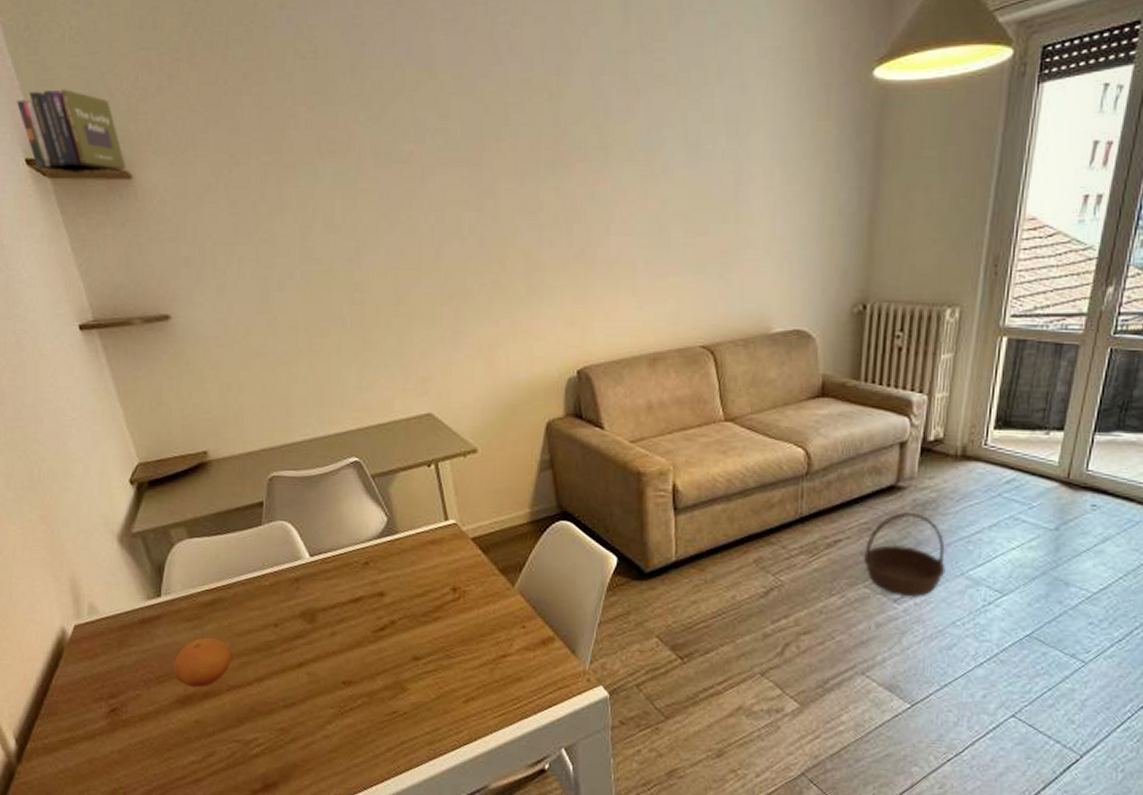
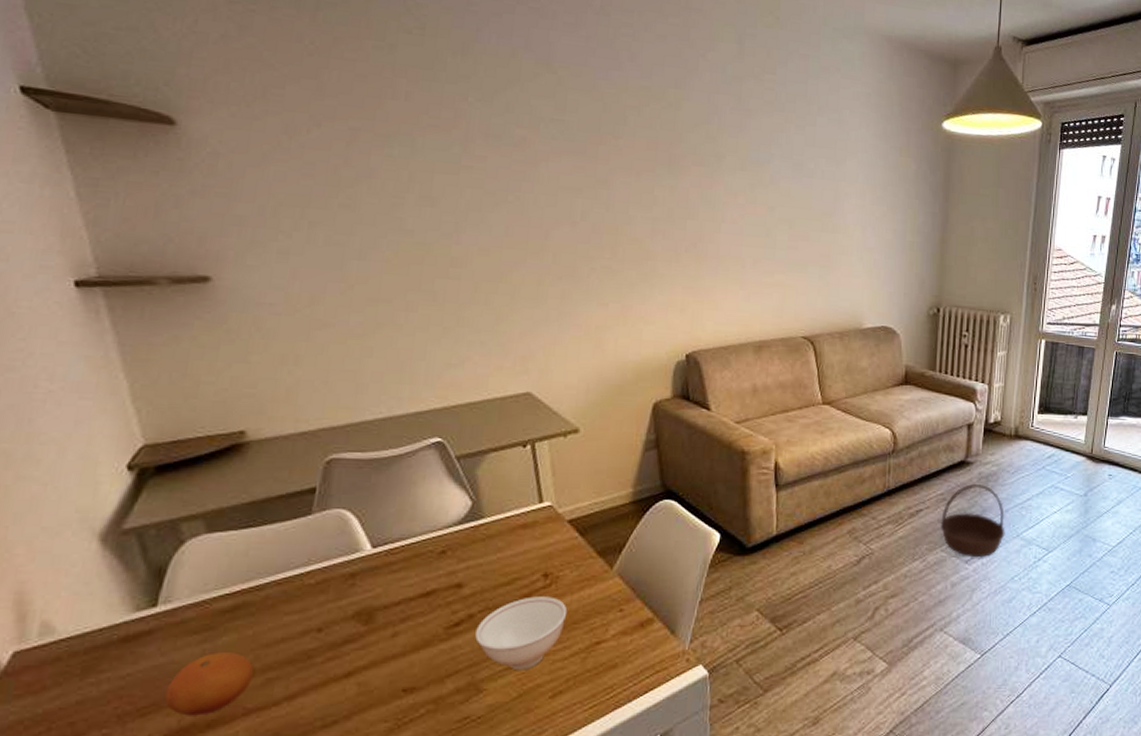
books: present [16,89,127,174] -> none [16,13,169,115]
bowl: none [398,608,475,676] -> present [475,596,568,671]

